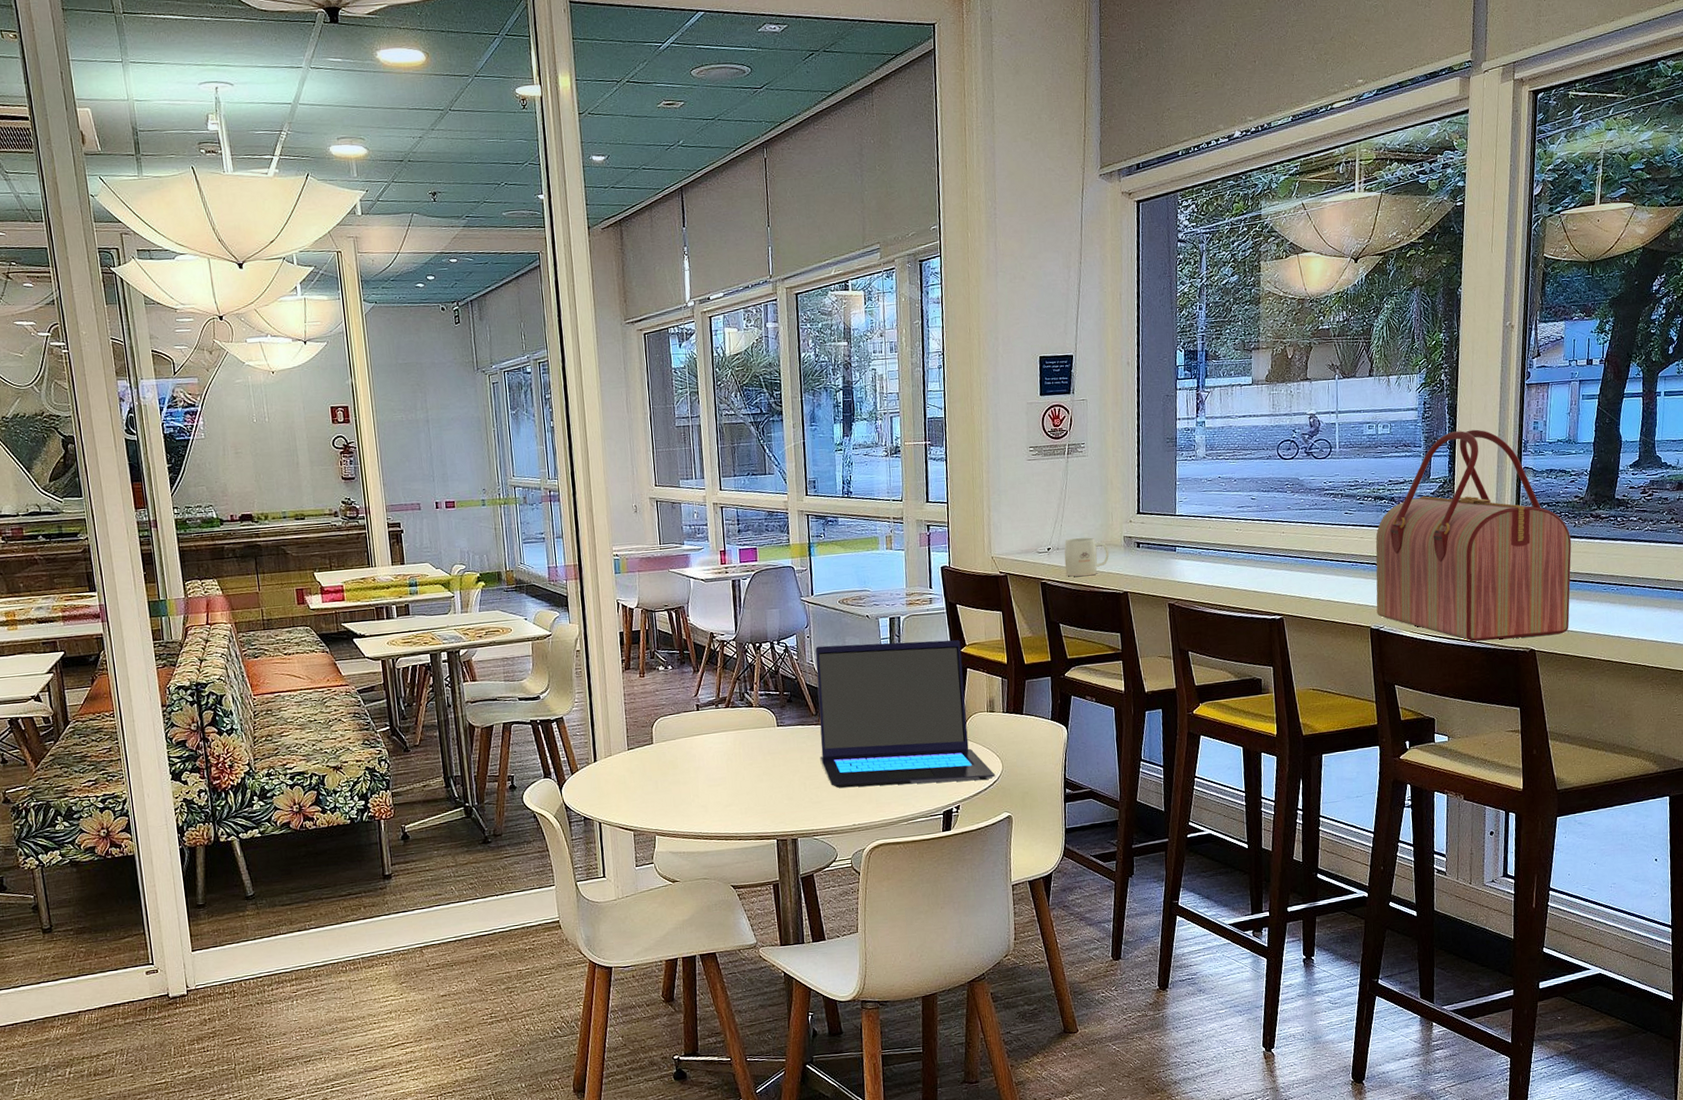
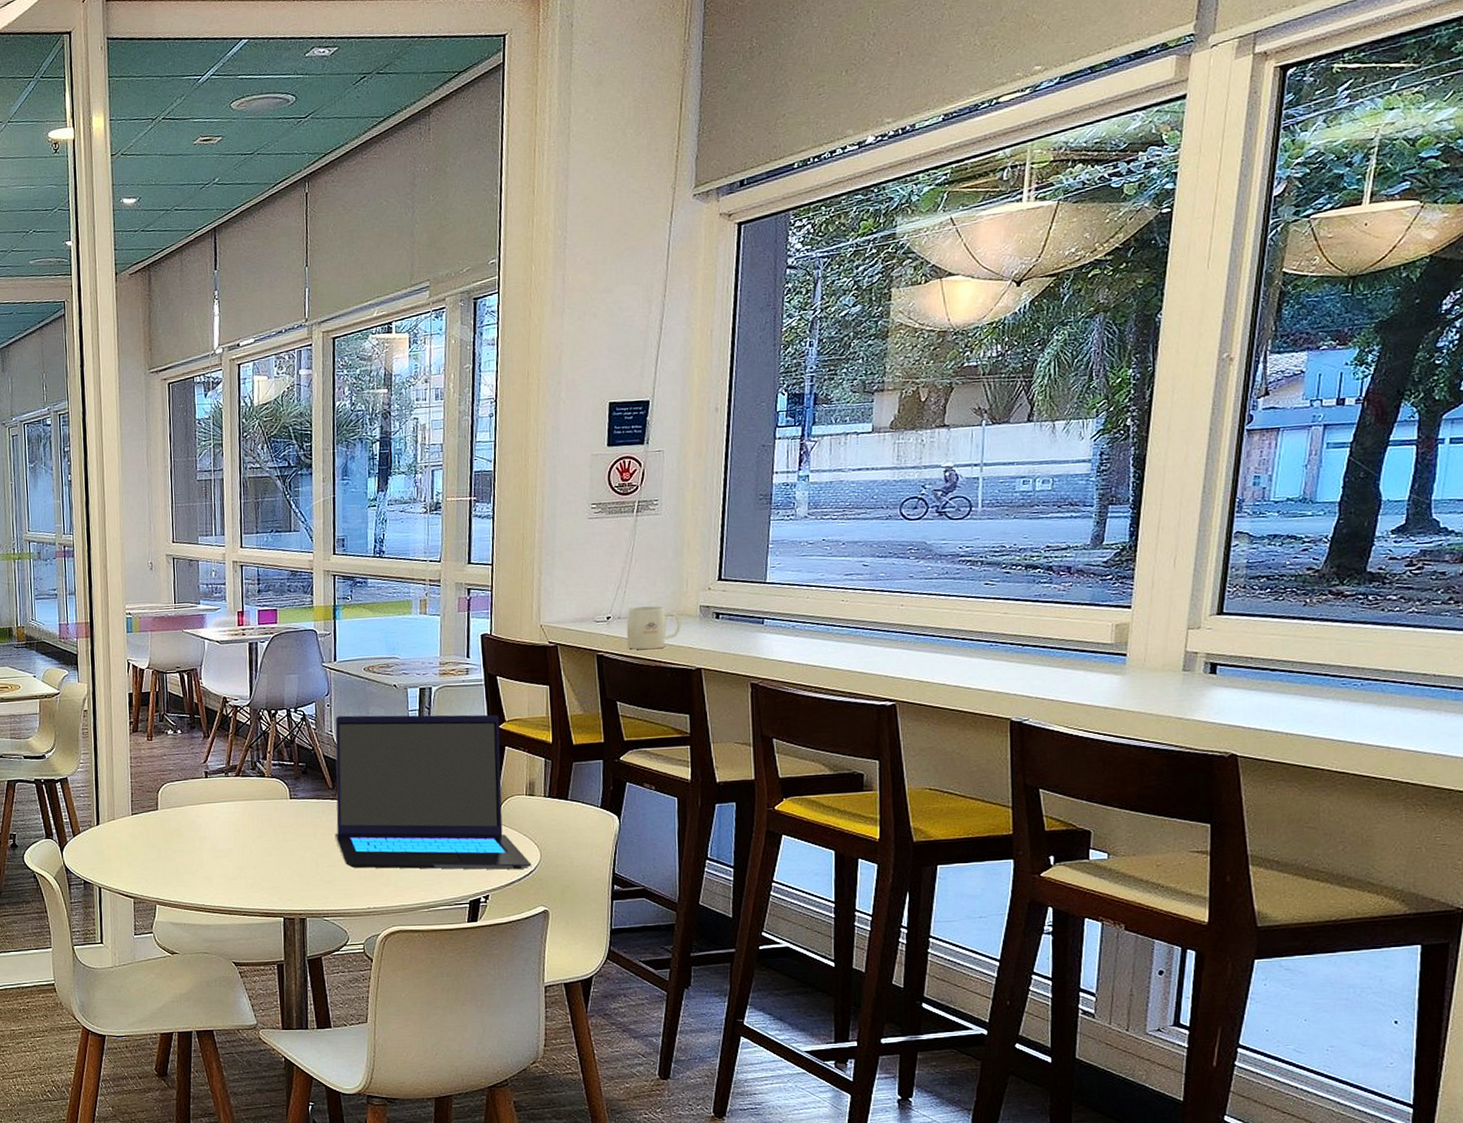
handbag: present [1375,429,1572,642] -> none [1020,485,1299,742]

